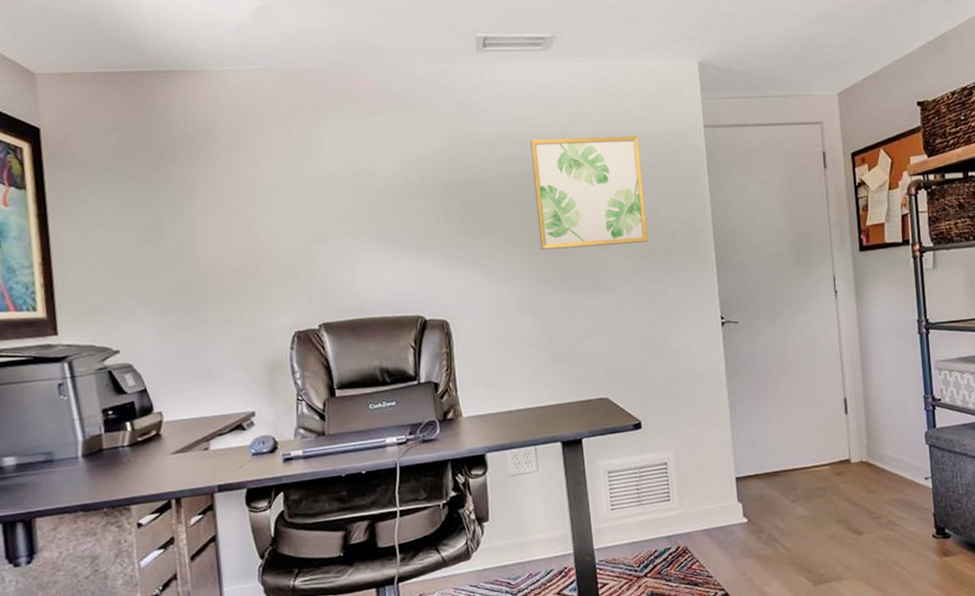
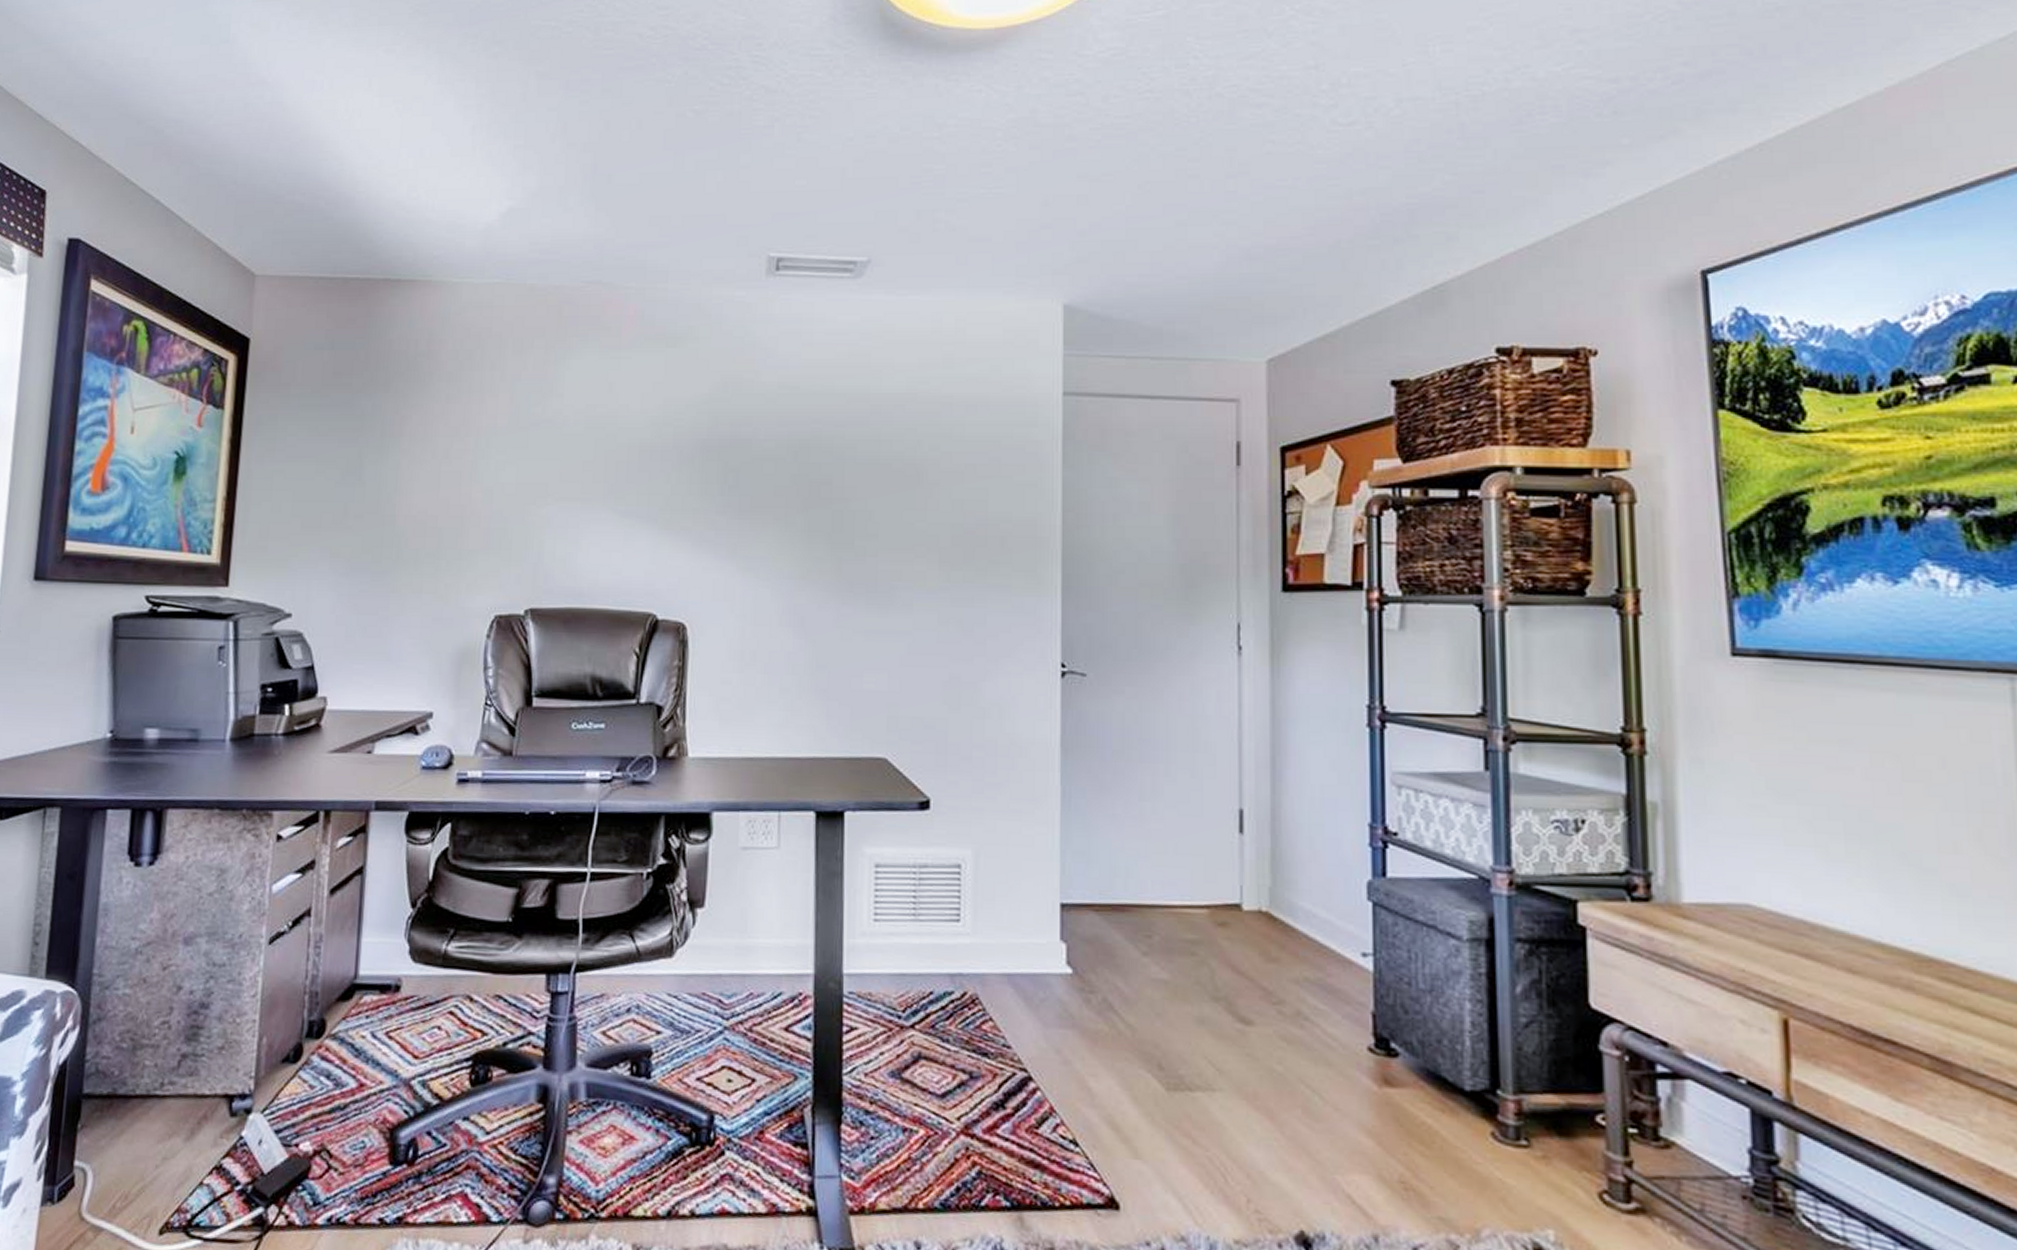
wall art: present [530,135,648,250] -> none [819,394,969,547]

